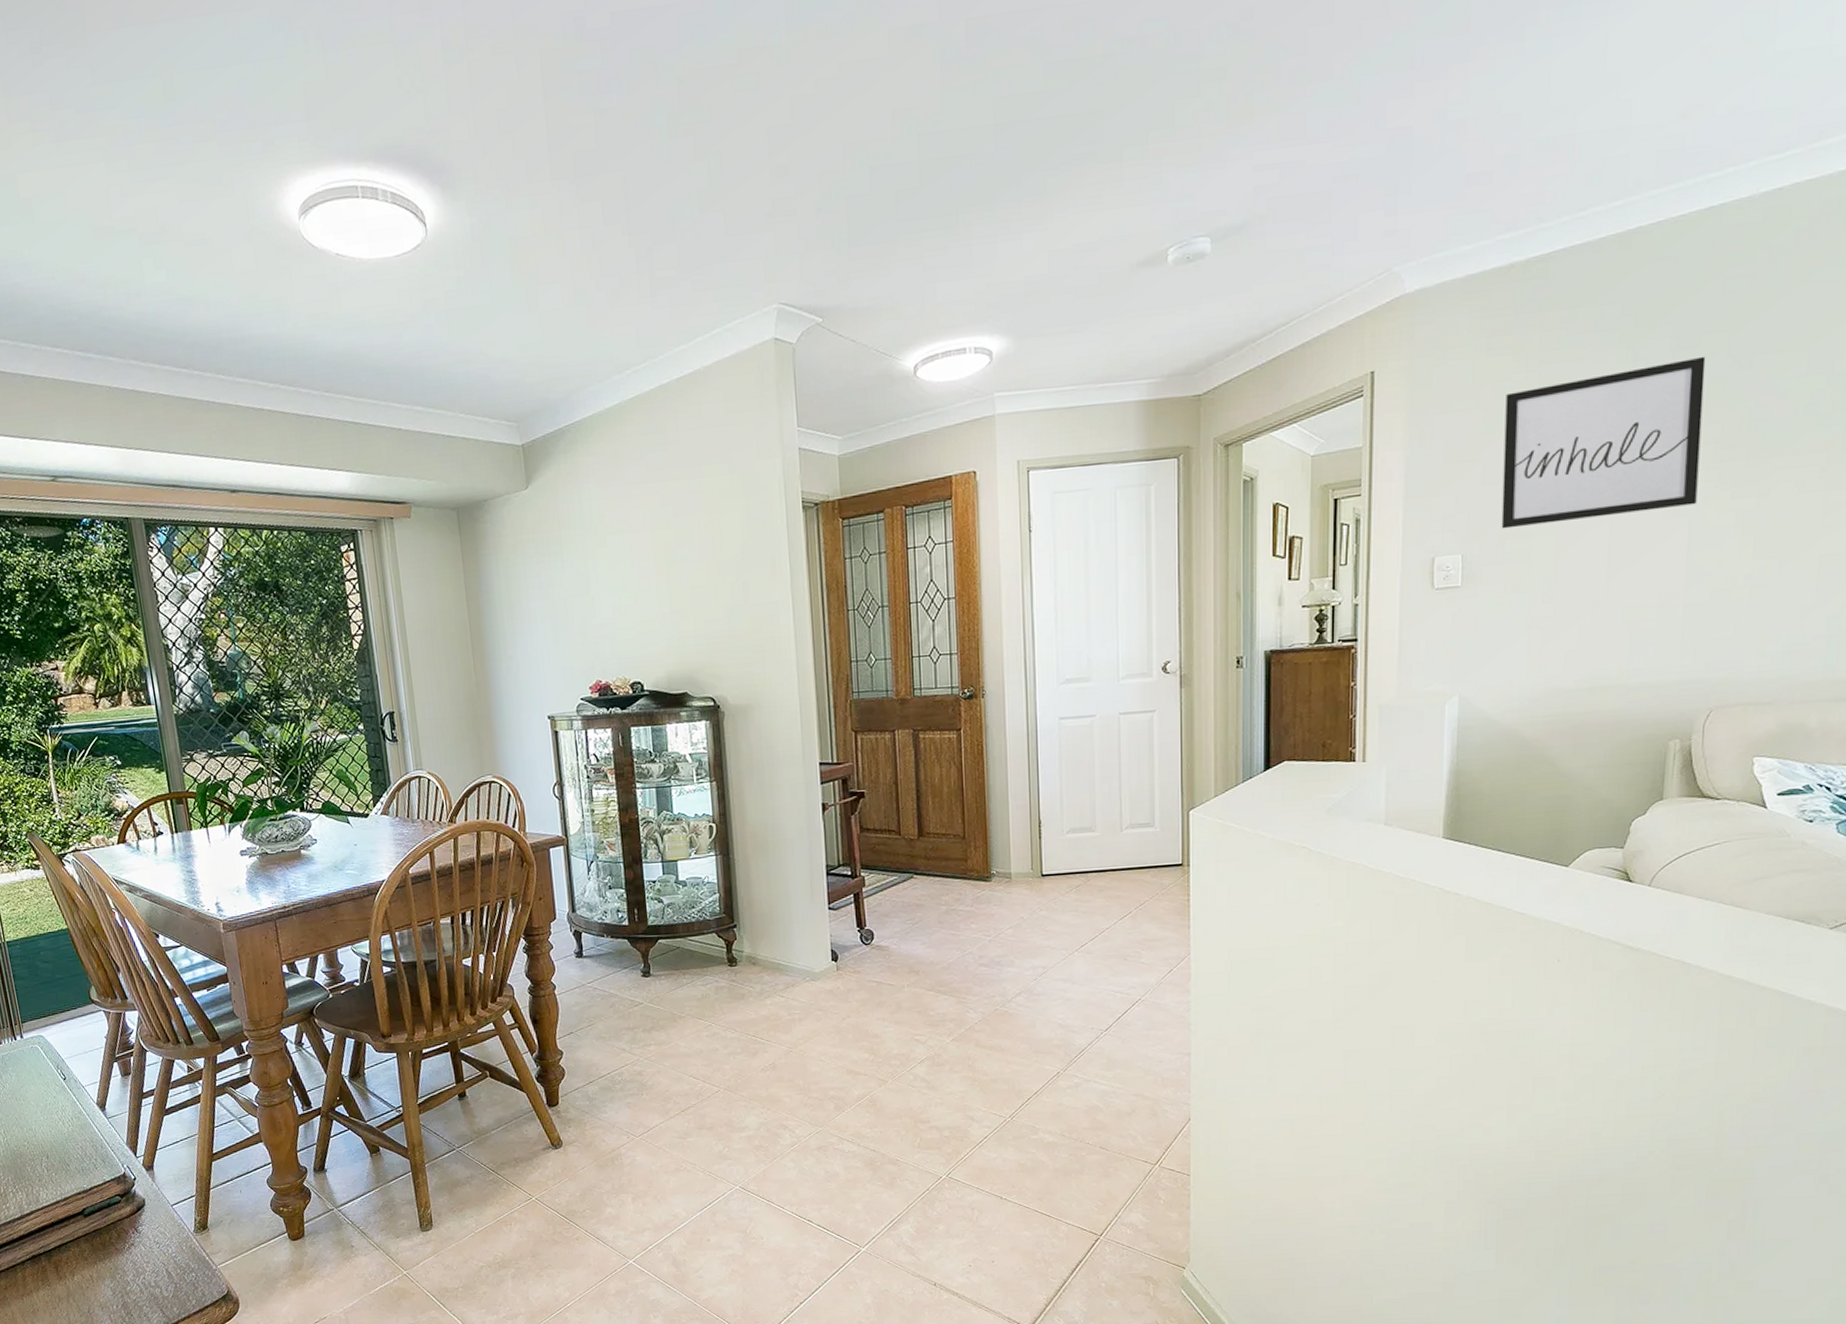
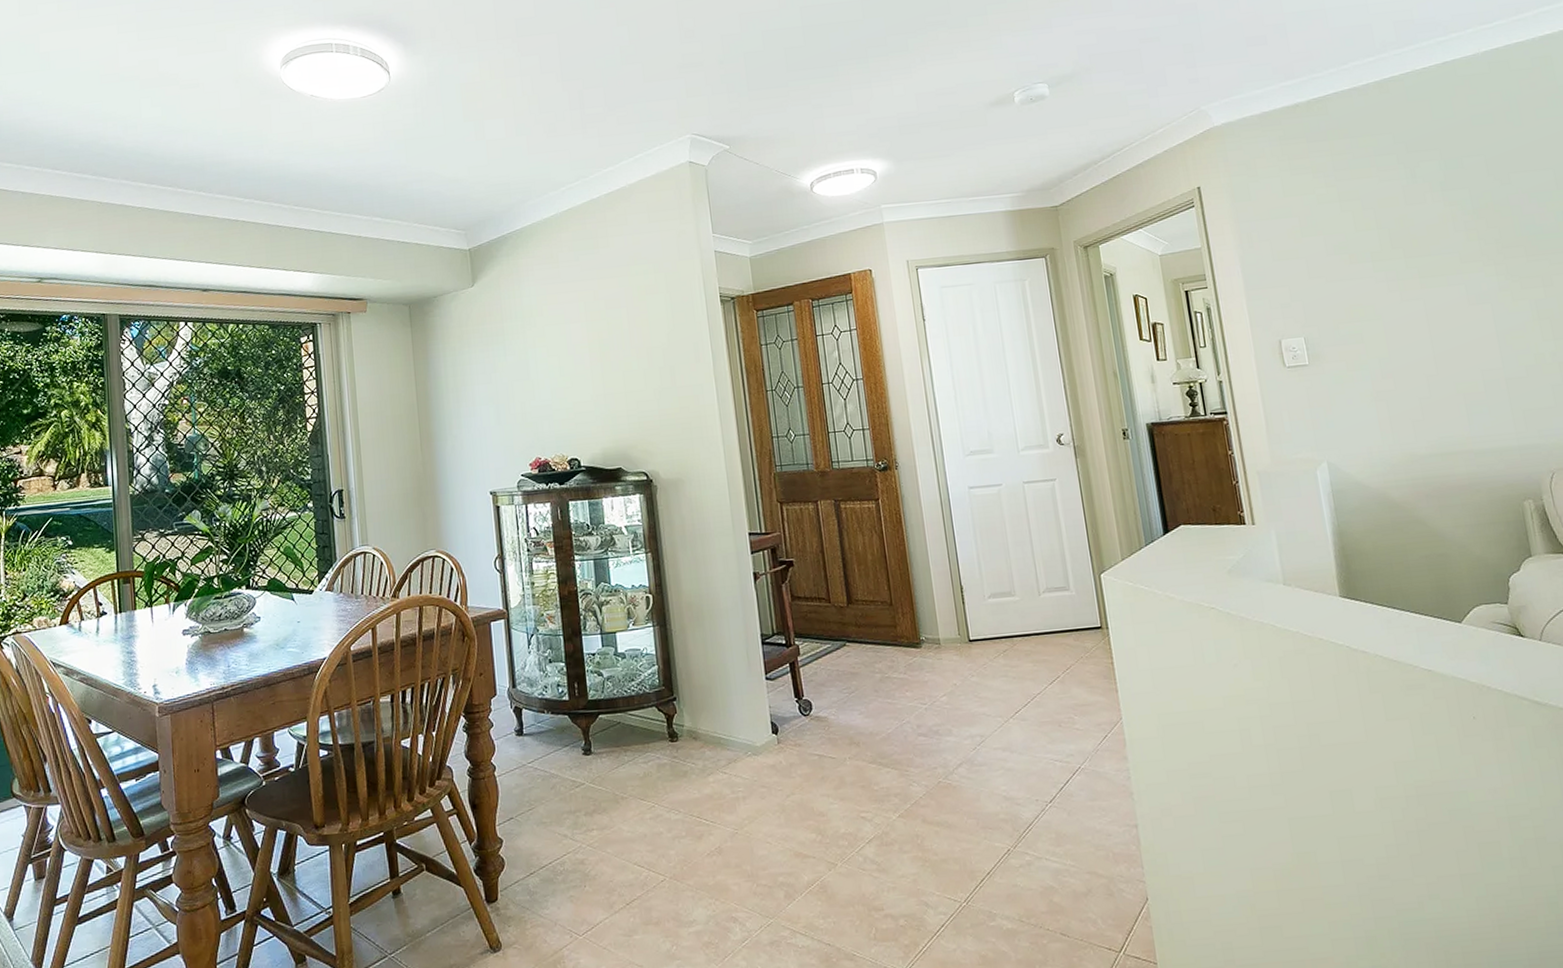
wall art: present [1501,356,1706,529] -> none [1314,174,1494,316]

